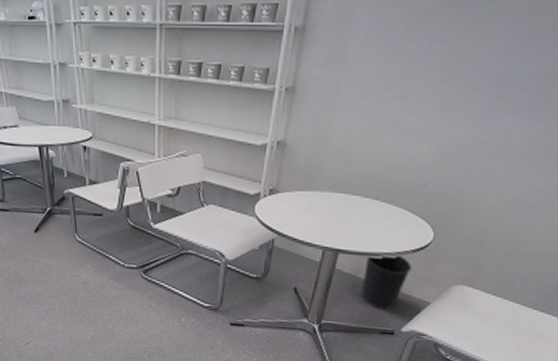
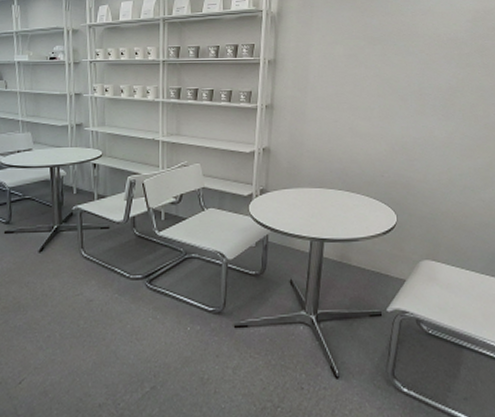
wastebasket: present [361,253,412,310] -> none [347,237,385,292]

